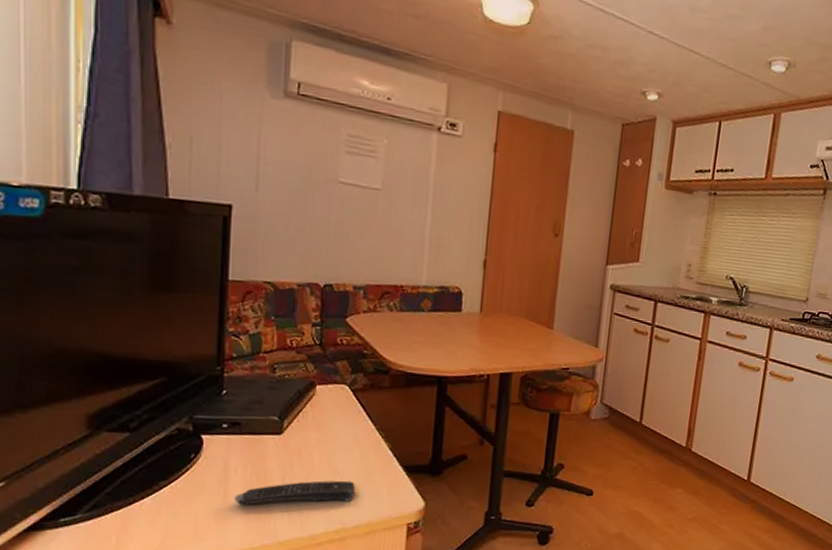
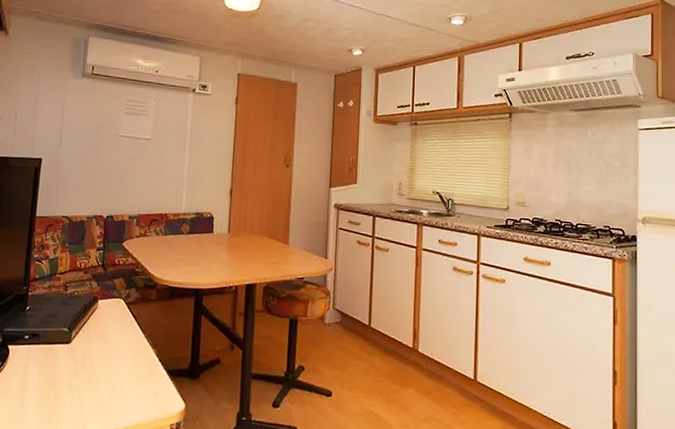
remote control: present [235,480,355,505] -> none [30,384,127,408]

